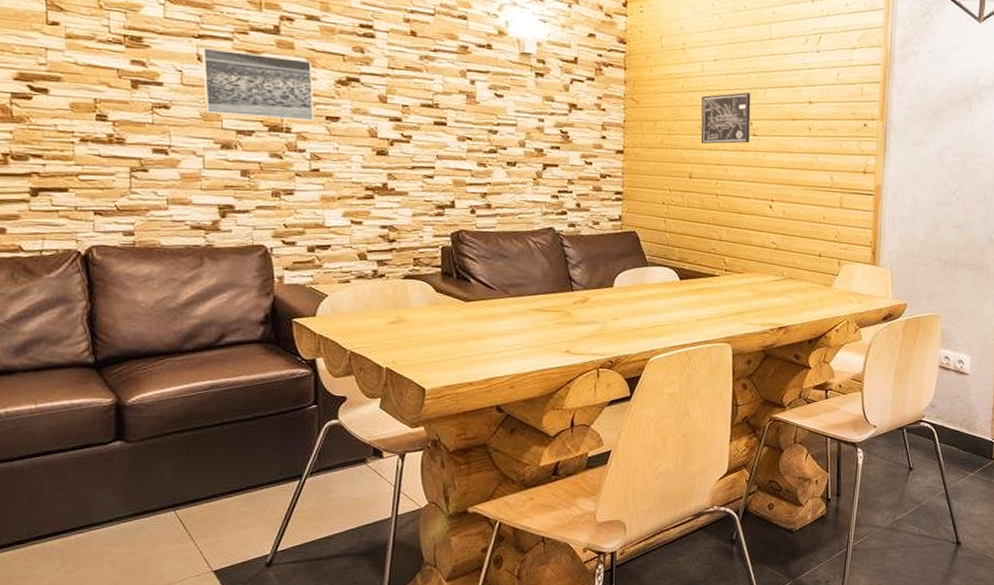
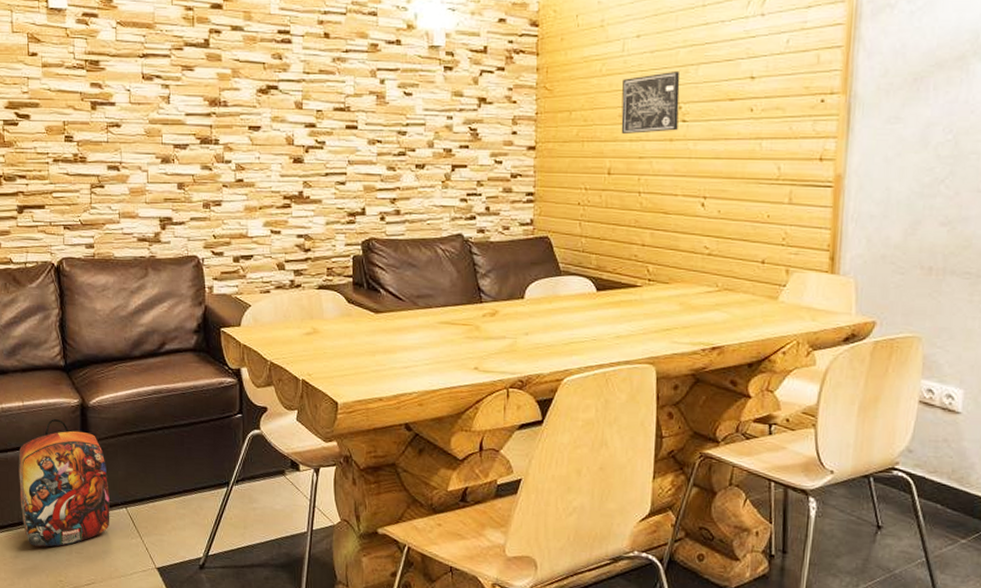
backpack: none [29,421,154,563] -> present [18,419,110,547]
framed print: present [201,48,314,121] -> none [145,66,239,132]

